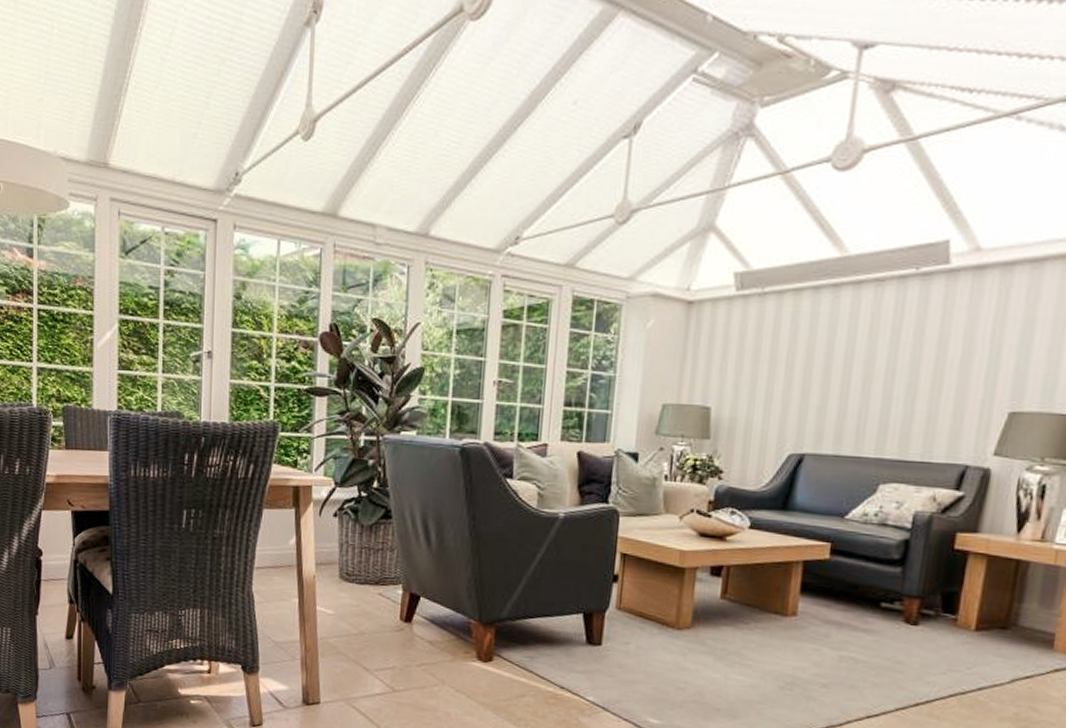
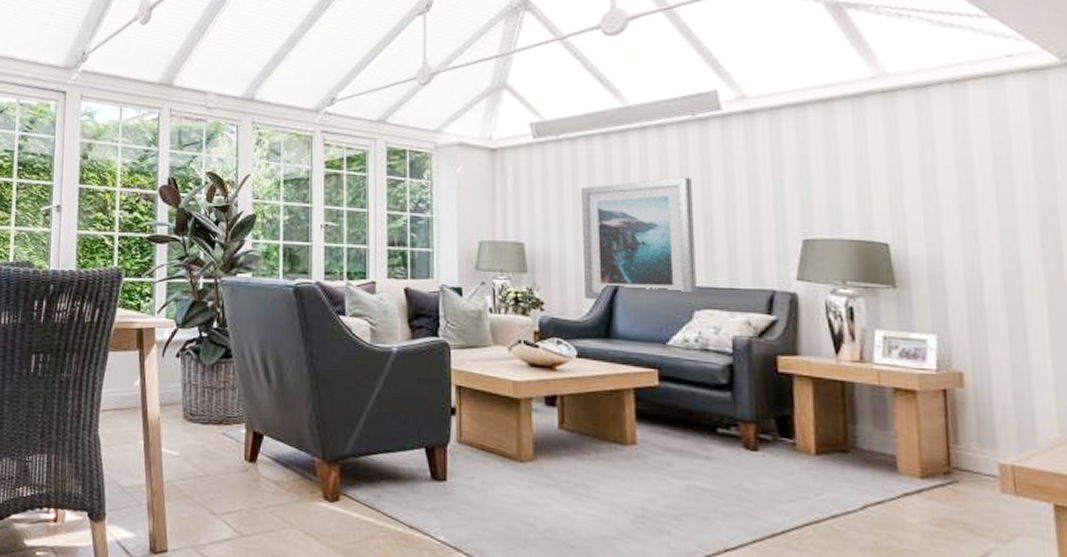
wall art: none [767,340,902,471] -> present [580,178,697,300]

